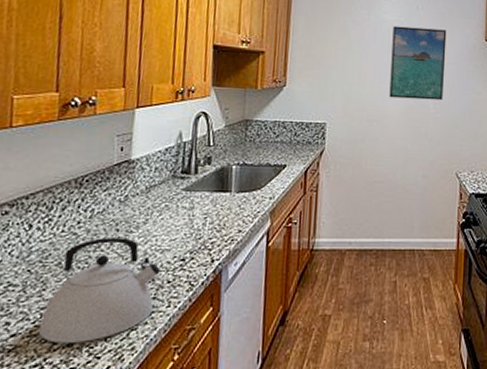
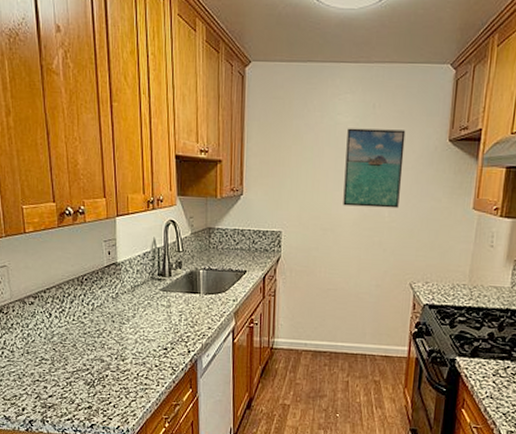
kettle: present [38,238,160,343] -> none [67,327,149,407]

